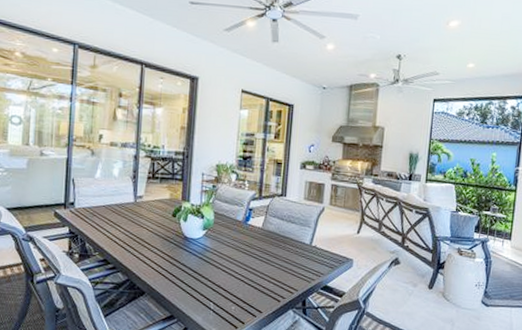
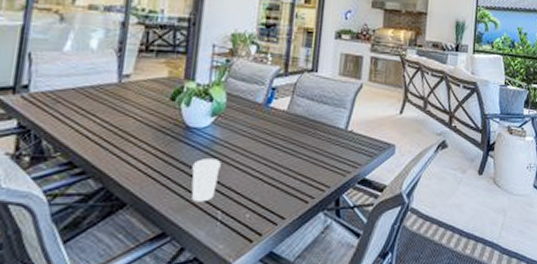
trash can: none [190,262,212,295] -> present [191,159,221,203]

